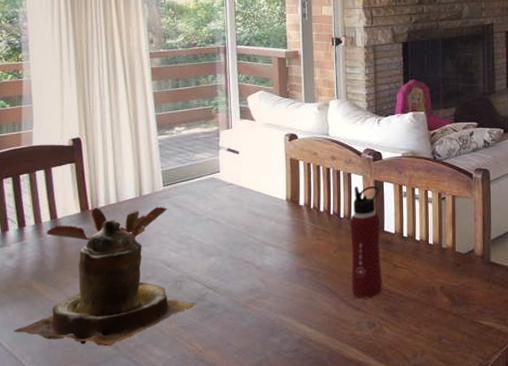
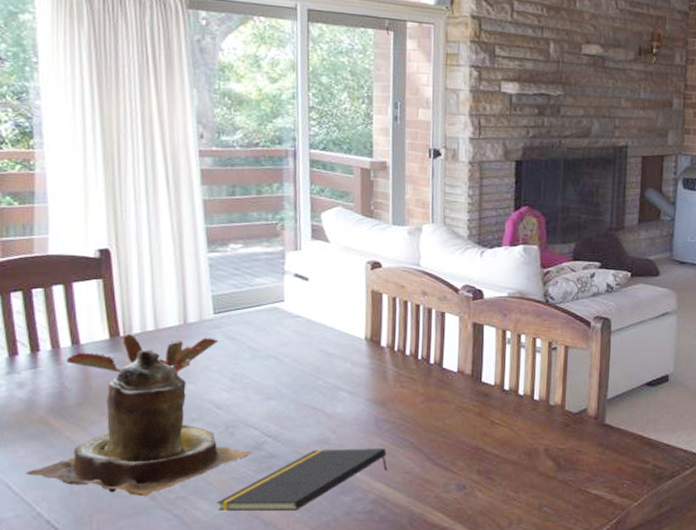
notepad: none [168,294,309,357] -> present [217,448,387,512]
water bottle: present [349,185,382,299] -> none [439,328,479,458]

